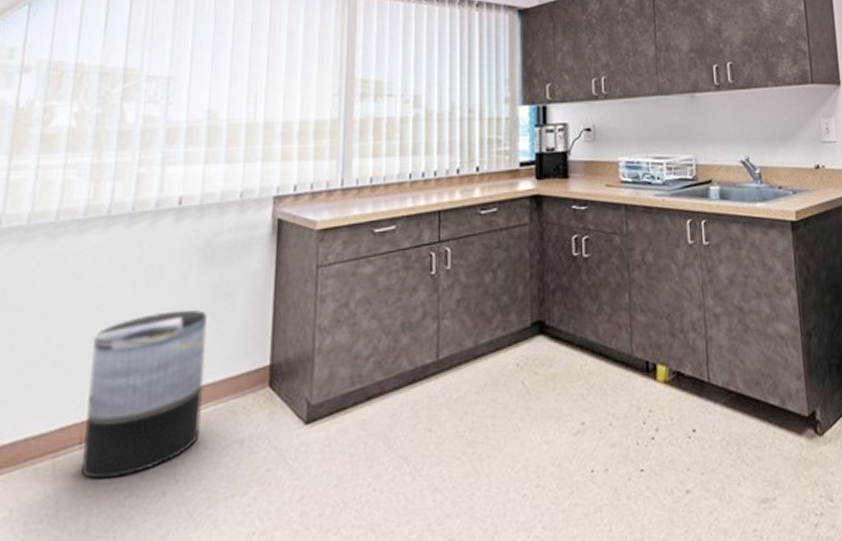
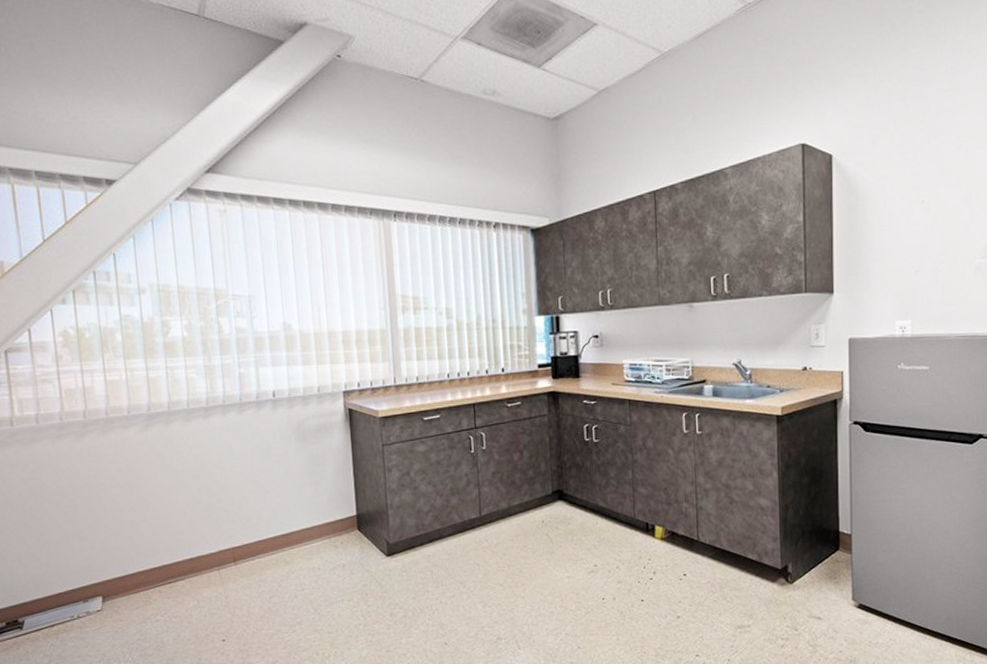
trash can: present [82,309,208,480] -> none [229,474,314,586]

